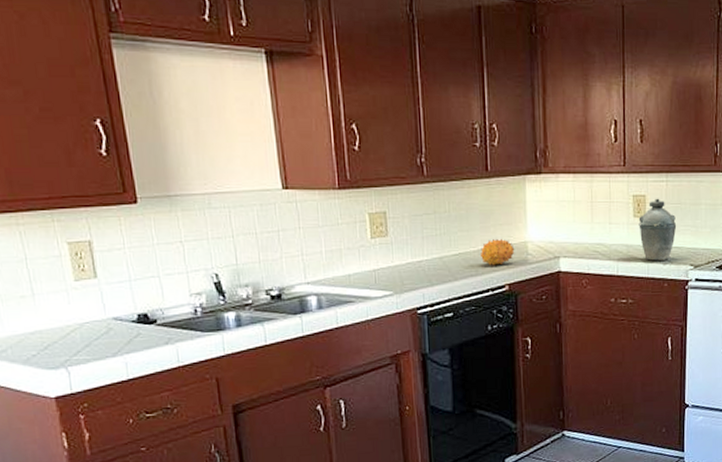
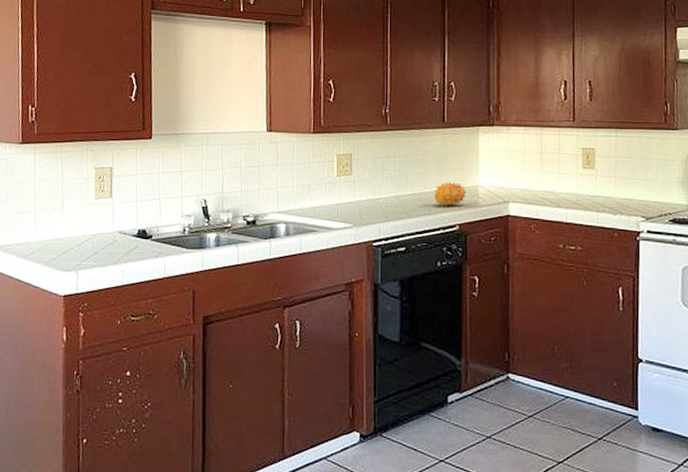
kettle: present [638,198,677,261] -> none [588,151,627,211]

